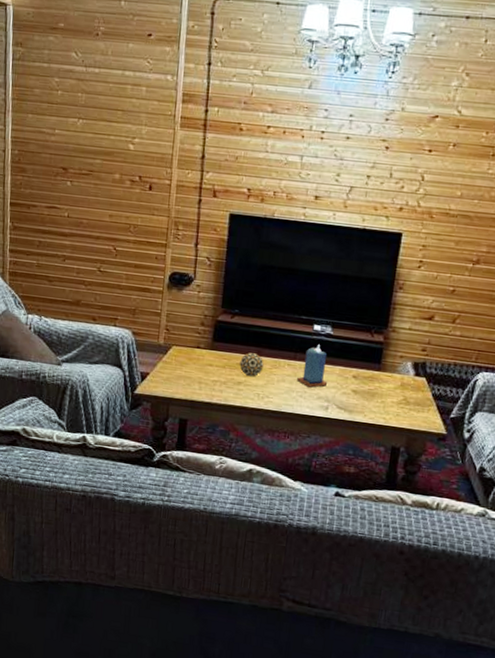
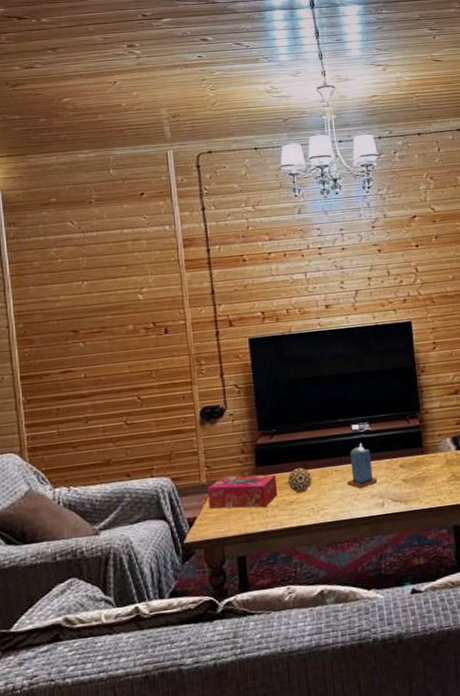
tissue box: none [162,342,229,381] -> present [207,474,278,509]

